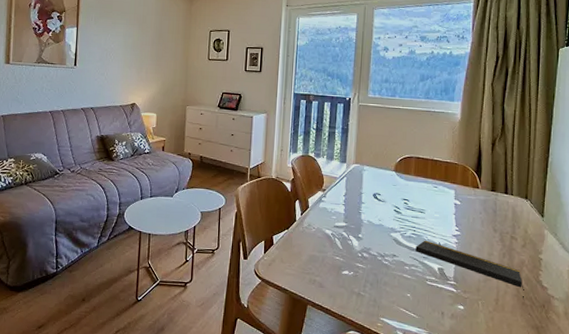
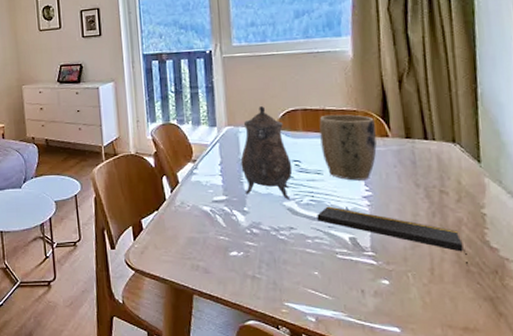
teapot: none [361,150,402,231] -> present [240,106,293,199]
plant pot: none [426,164,470,222] -> present [319,114,377,181]

